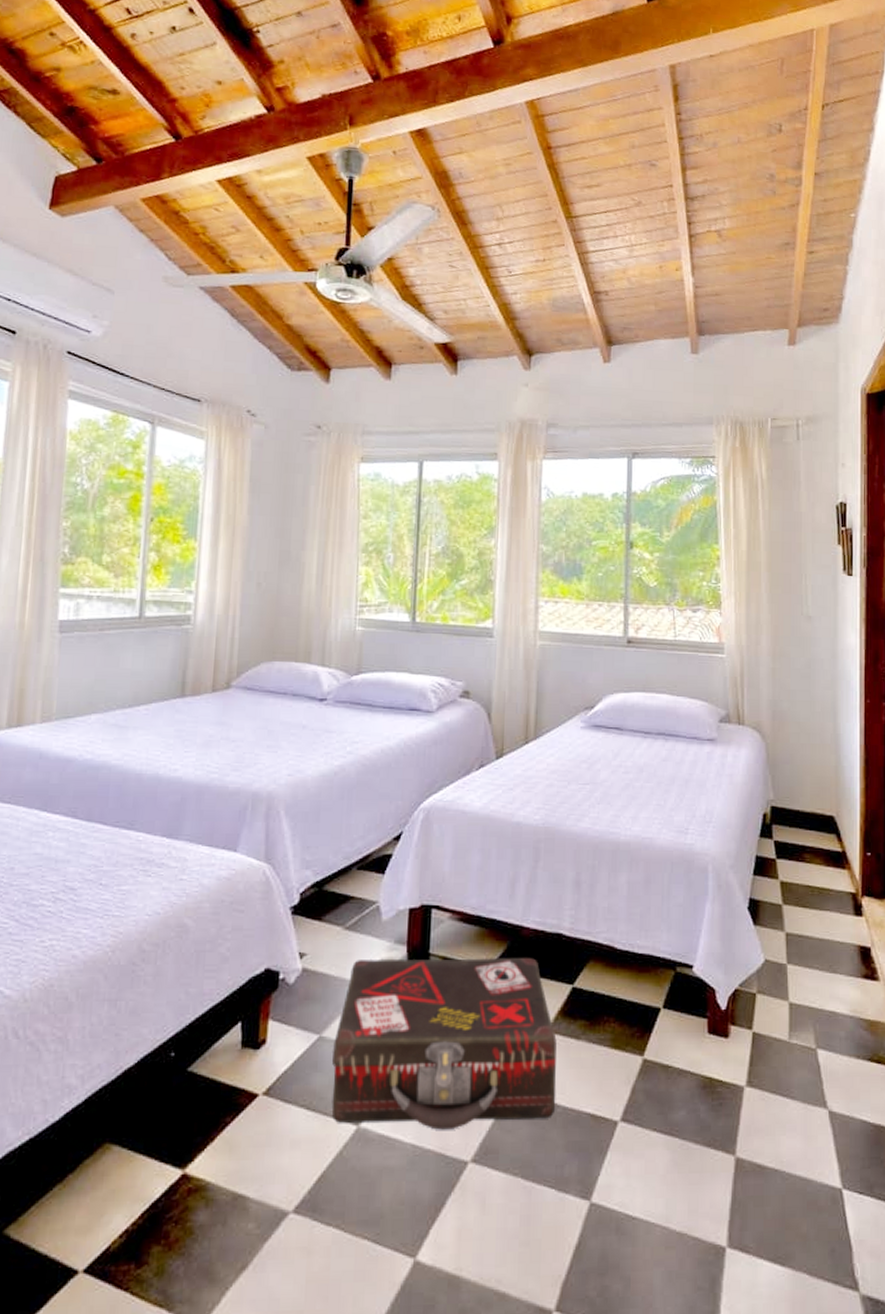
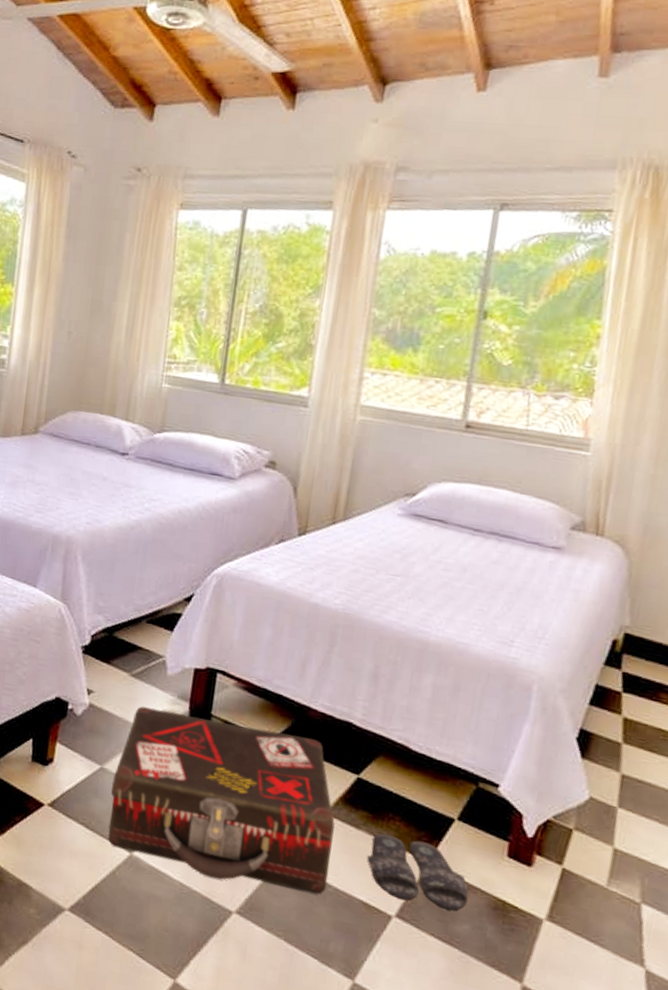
slippers: none [589,1038,681,1101] -> present [366,833,469,911]

